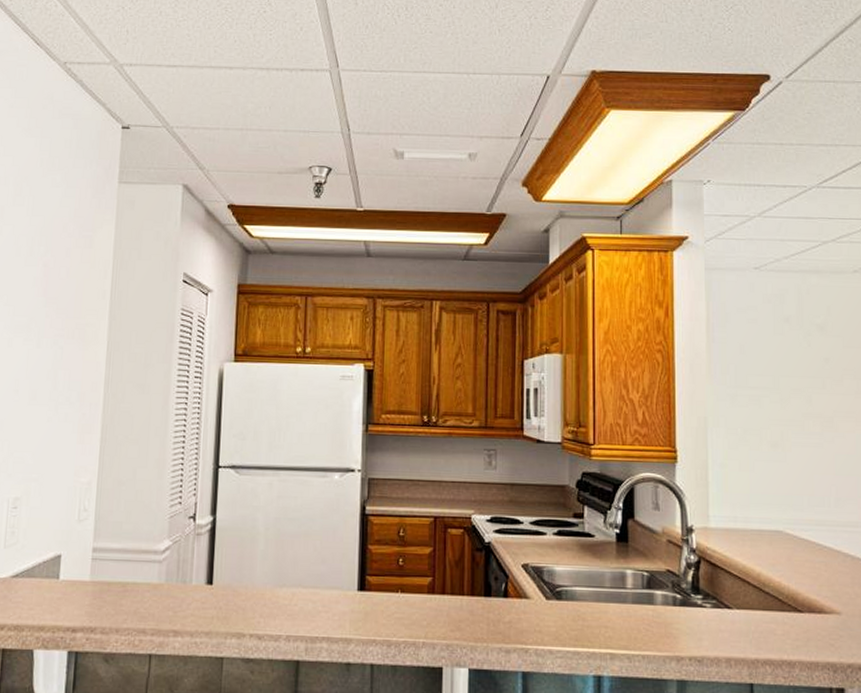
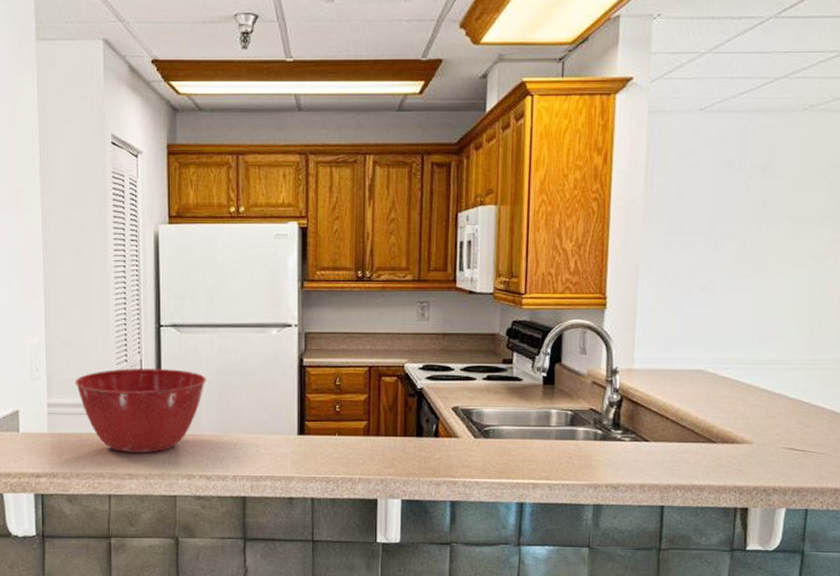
mixing bowl: none [124,511,263,607] -> present [75,368,206,453]

